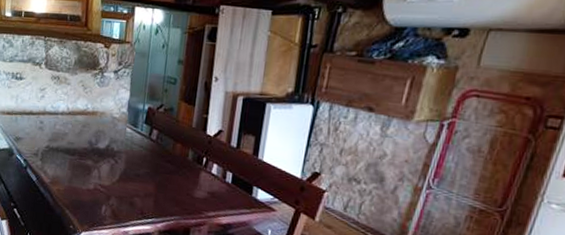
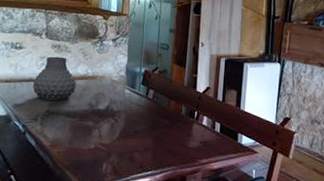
vase: none [33,88,76,136] -> present [32,56,77,101]

